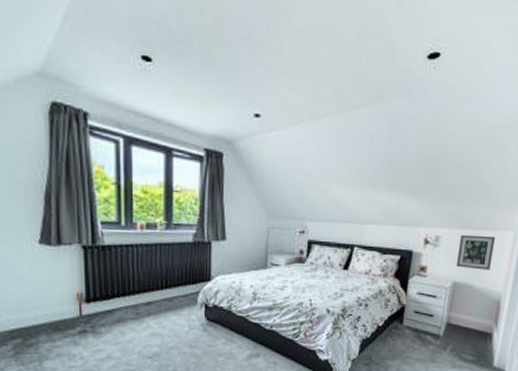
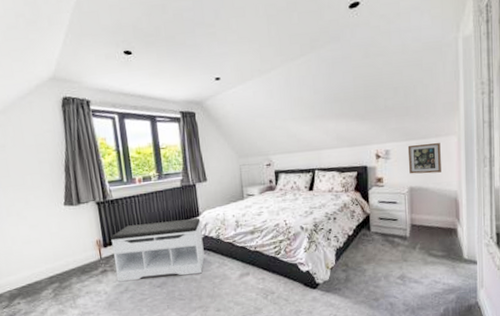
bench: none [96,280,211,349] -> present [111,218,205,282]

